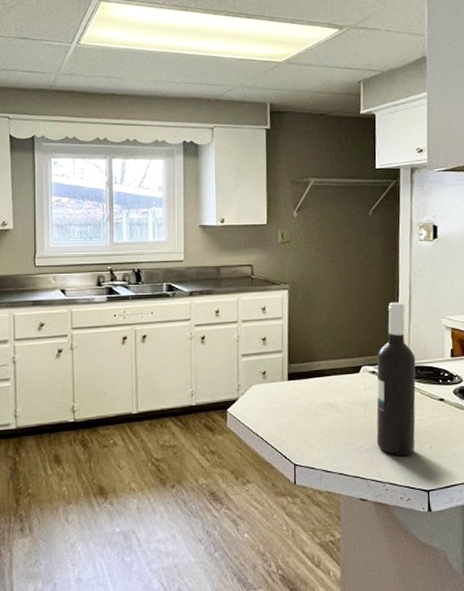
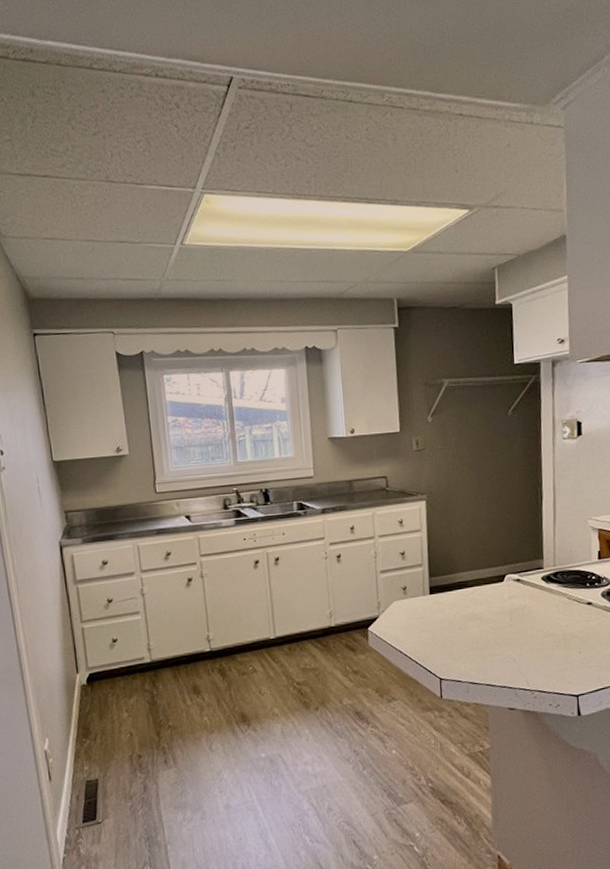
wine bottle: present [376,302,416,455] -> none [521,505,563,663]

